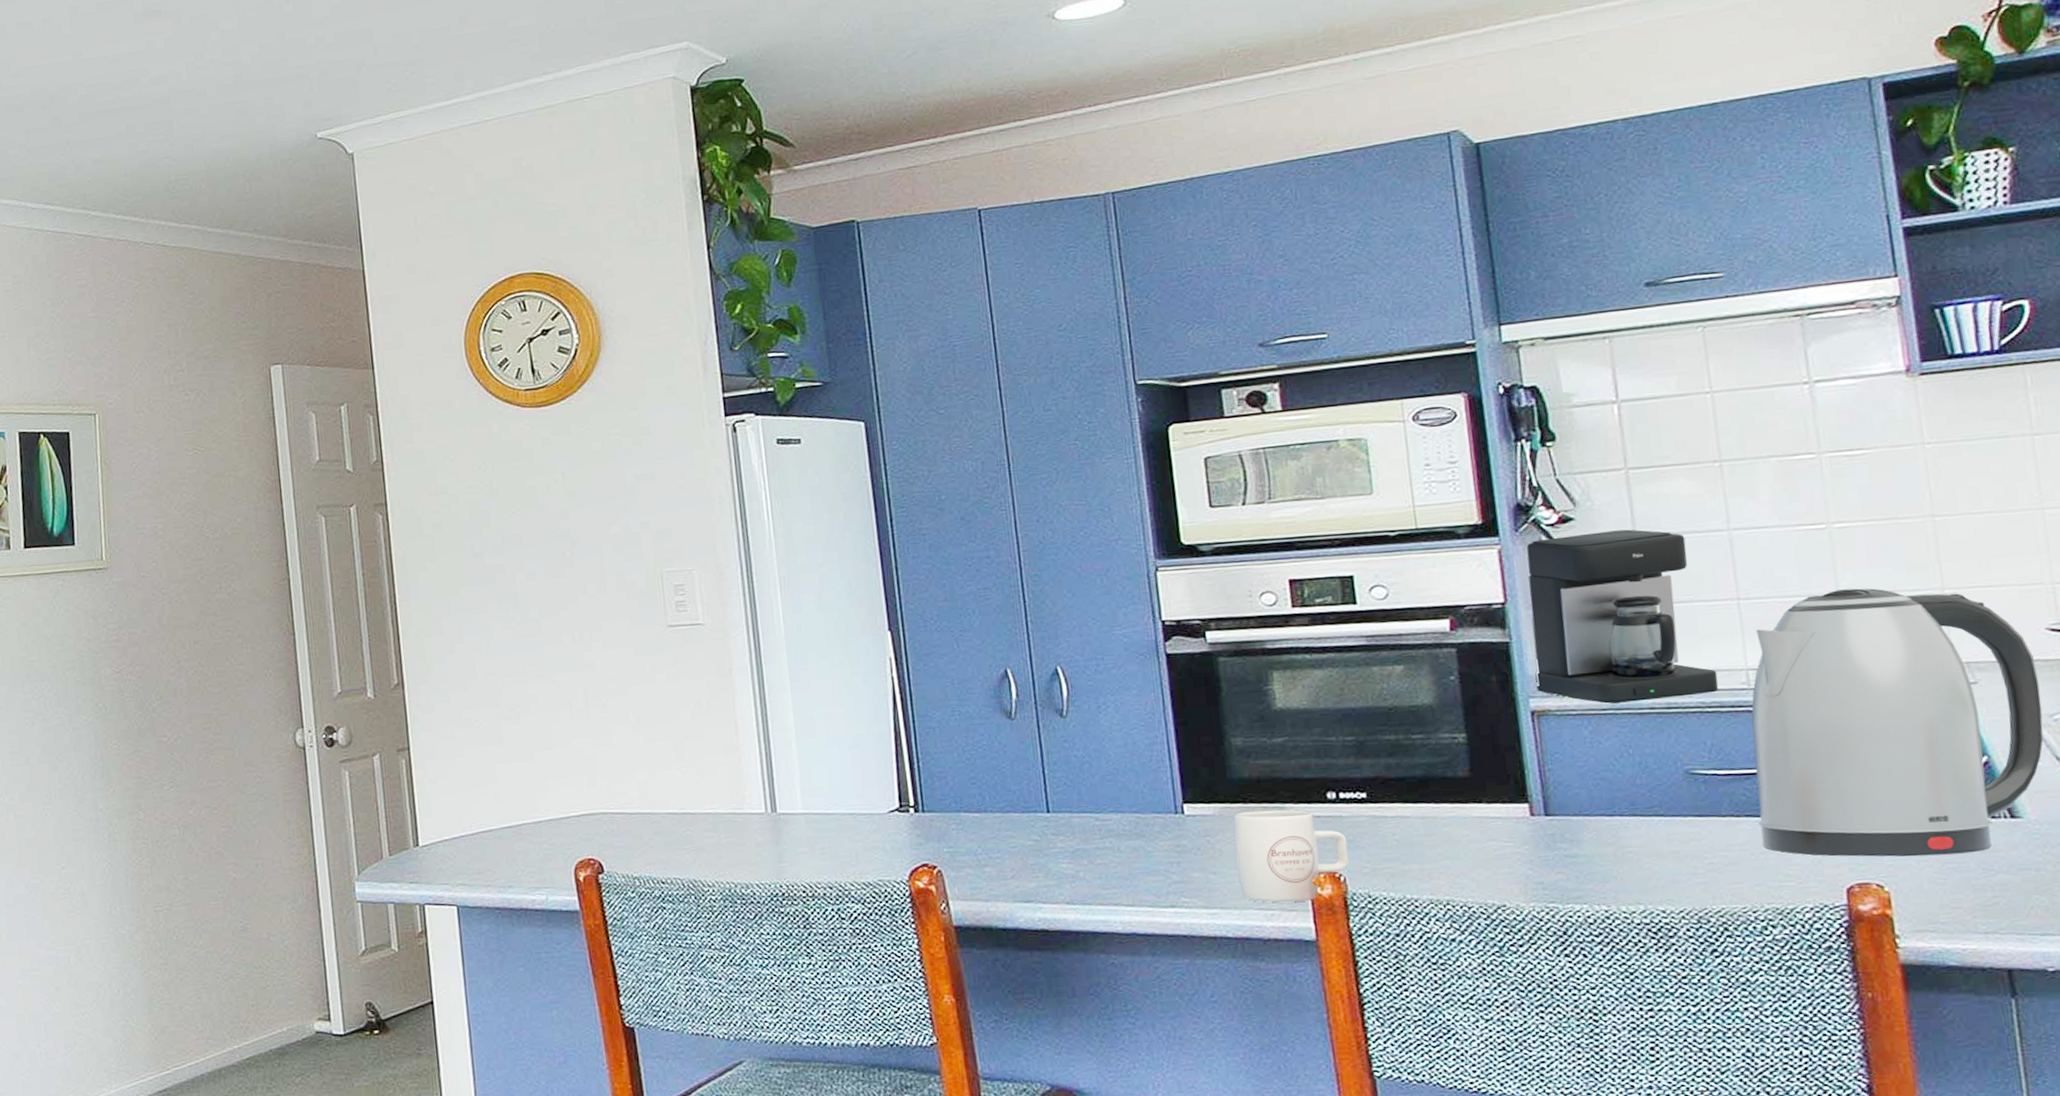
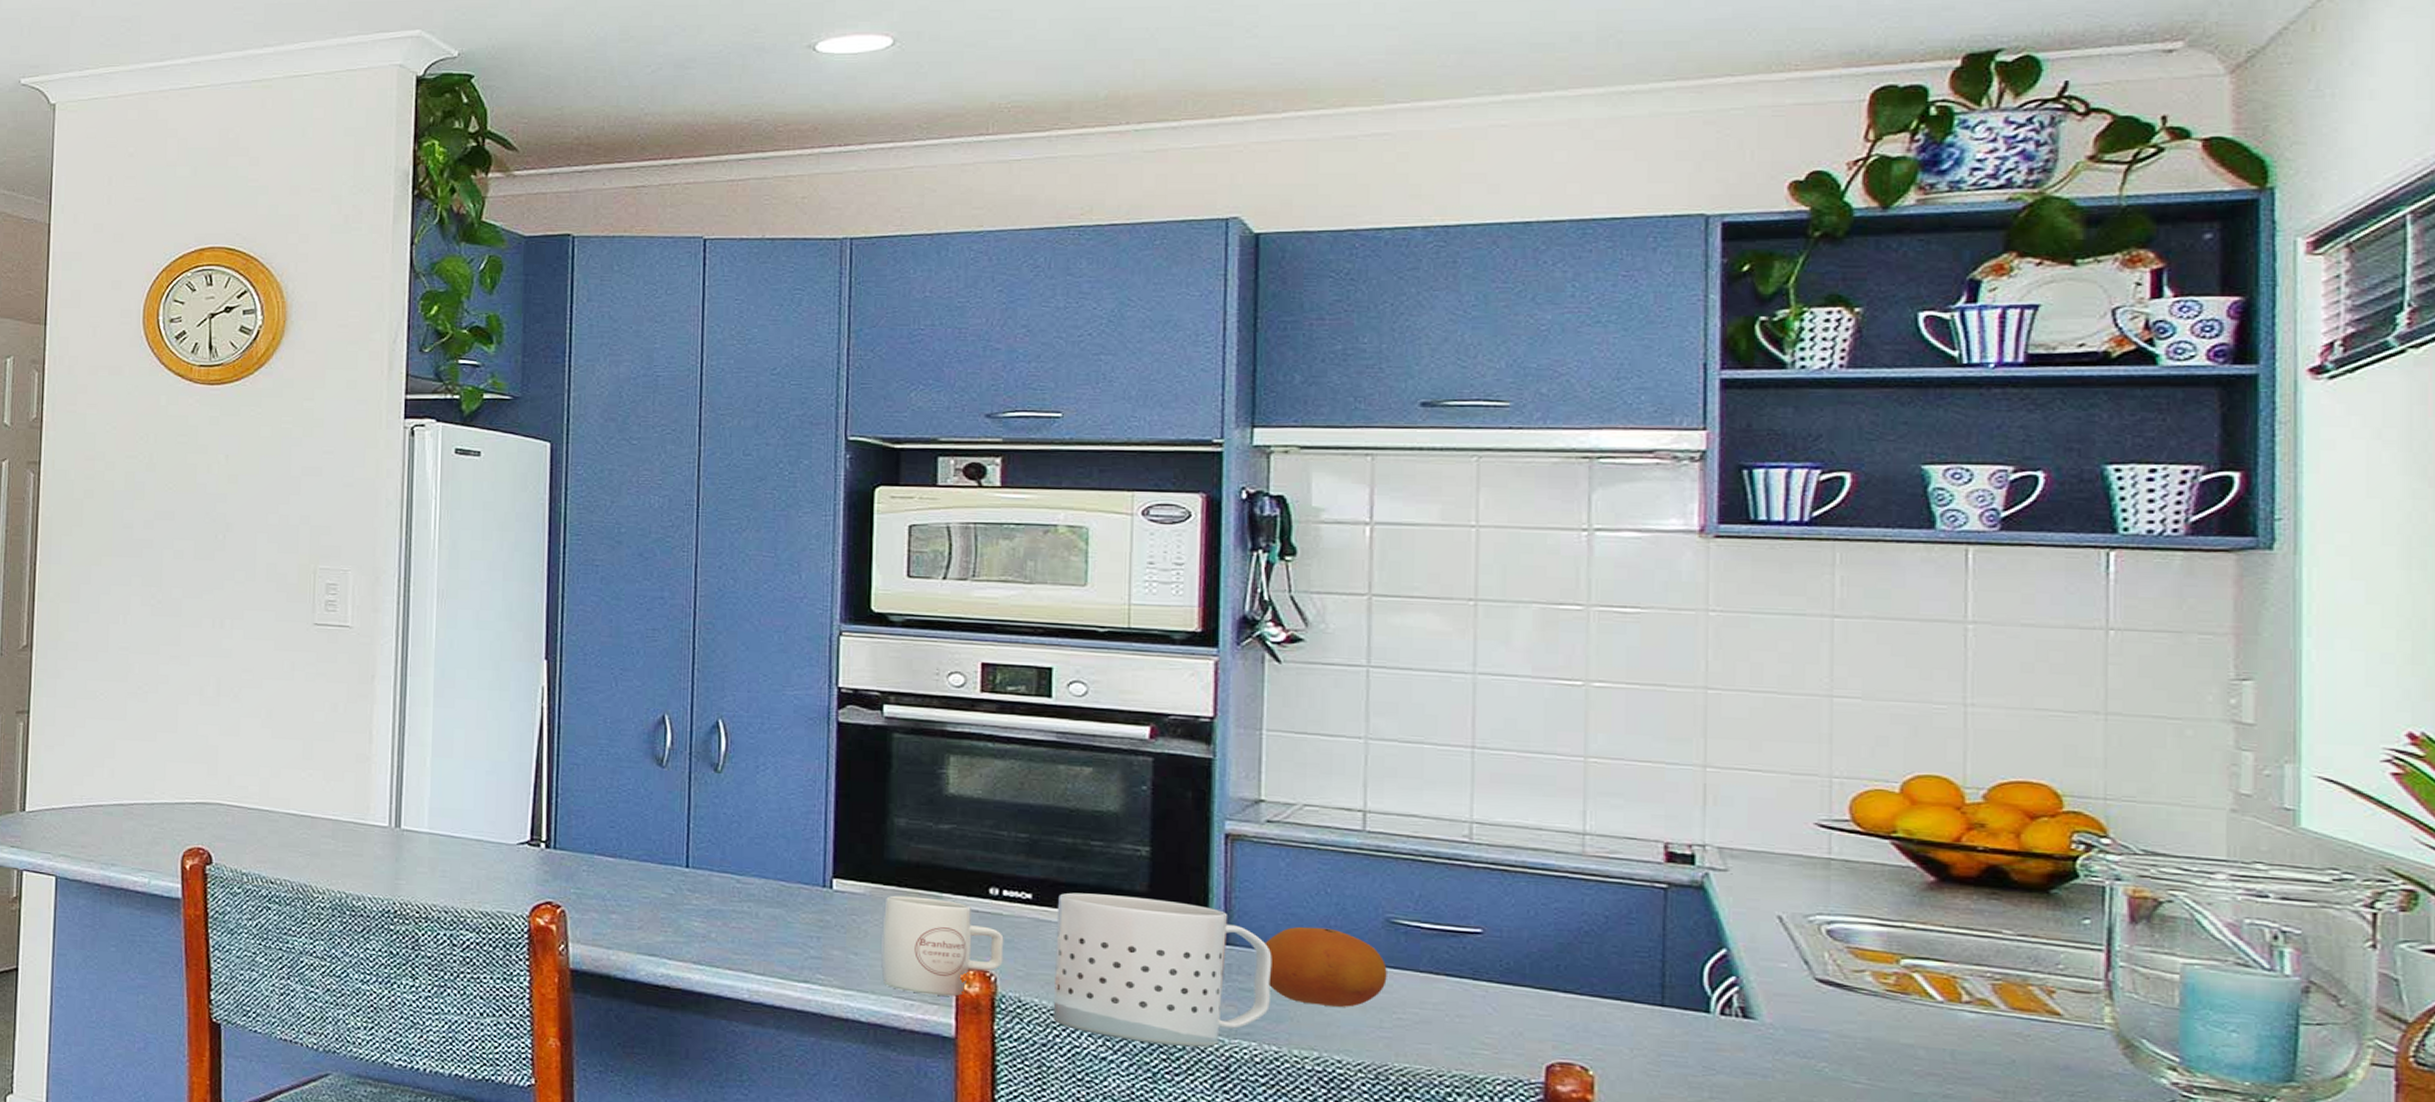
mug: none [1390,781,1595,920] -> present [1053,892,1272,1048]
coffee maker: present [1526,529,1719,705] -> none [1235,656,1437,842]
fruit: none [1581,787,1695,862] -> present [1265,926,1387,1007]
kettle: present [1751,588,2044,857] -> none [1459,752,1798,1049]

